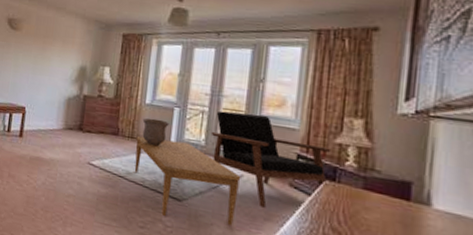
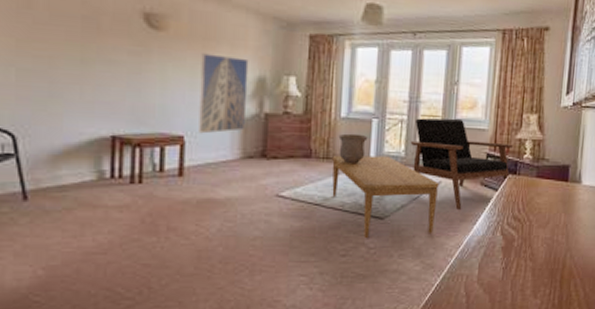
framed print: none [35,47,75,107] -> present [199,53,249,134]

